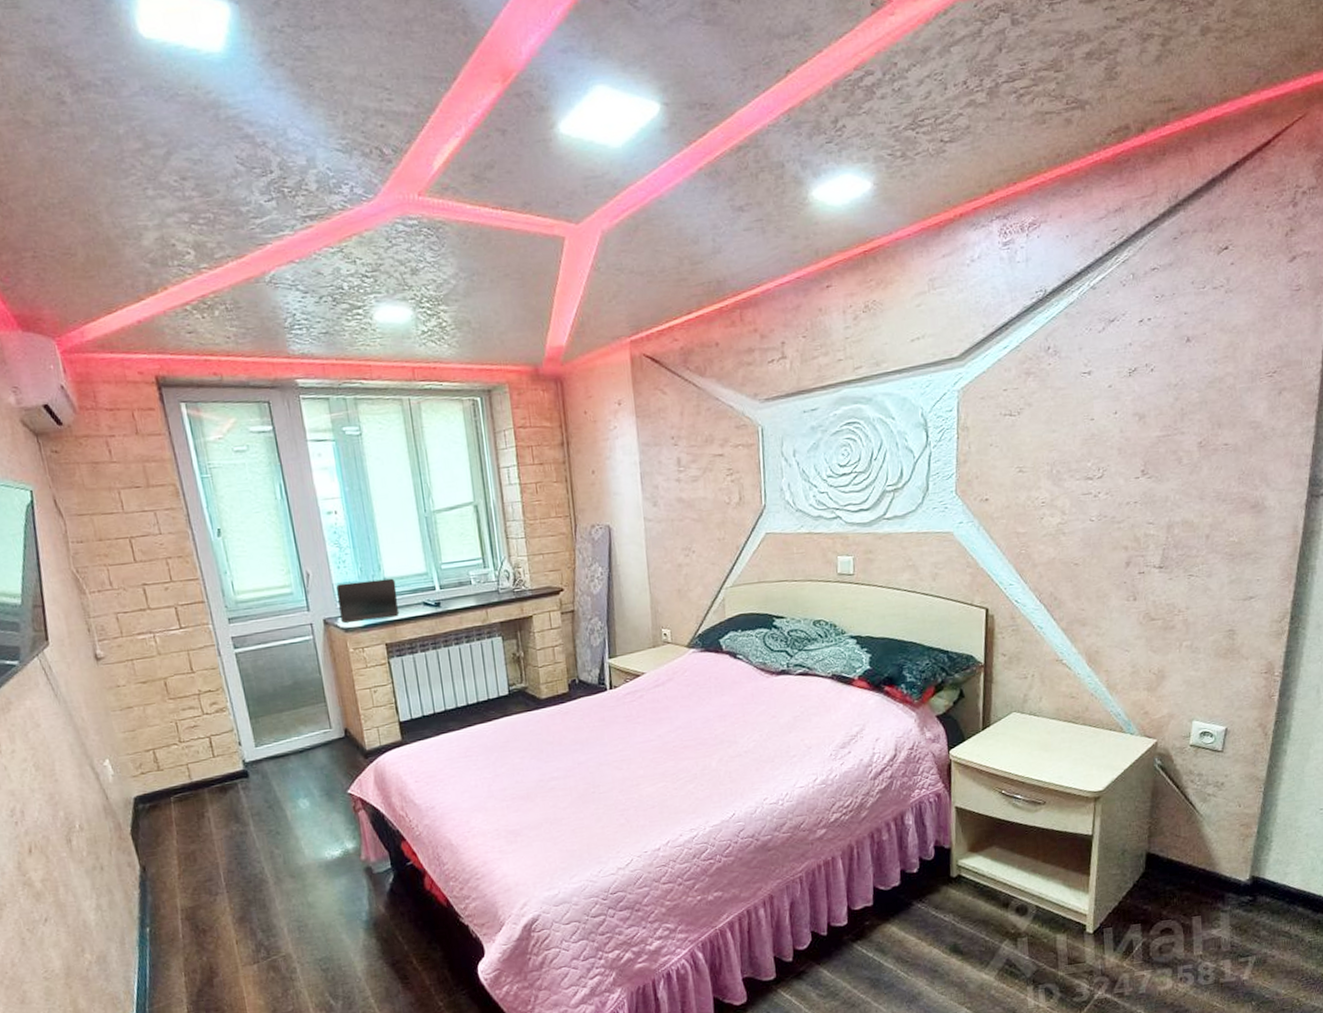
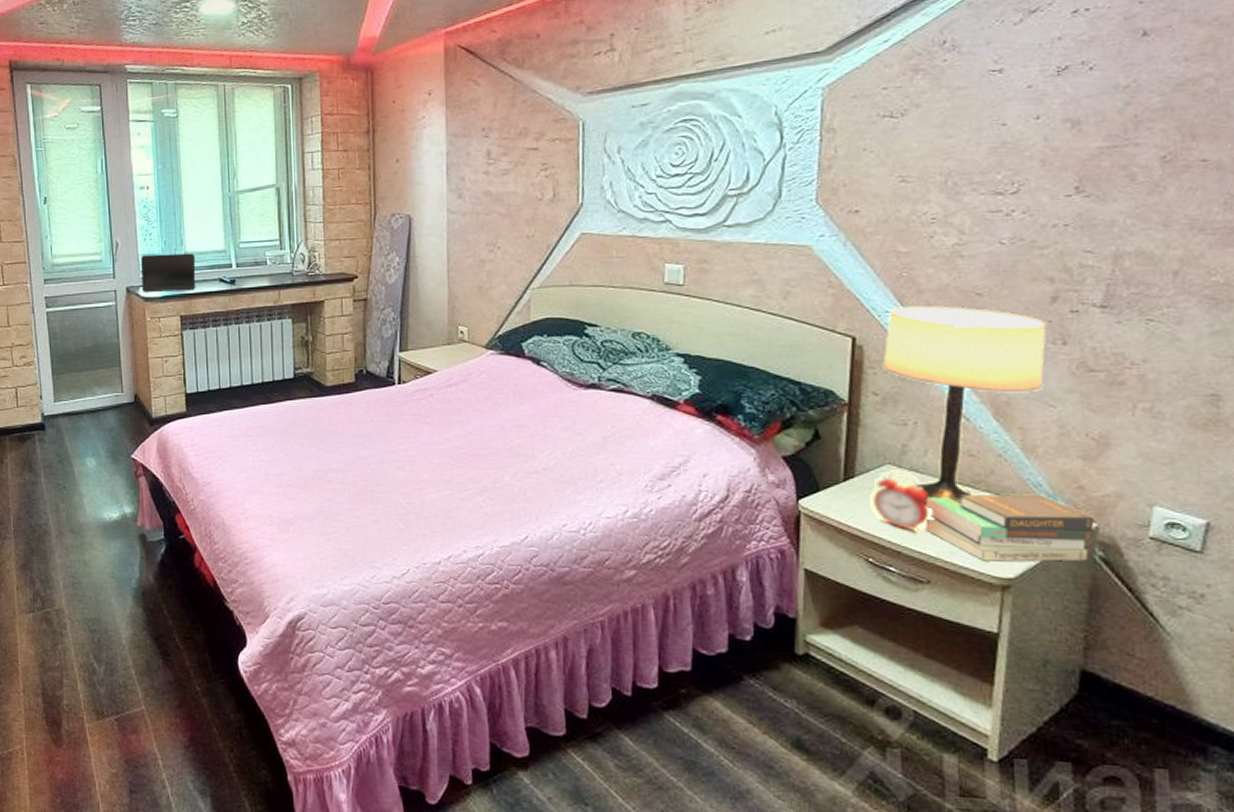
alarm clock: none [1003,718,1045,765] -> present [872,473,930,532]
table lamp: none [1009,576,1123,742] -> present [883,306,1047,505]
books: none [1040,722,1156,780] -> present [924,494,1096,562]

